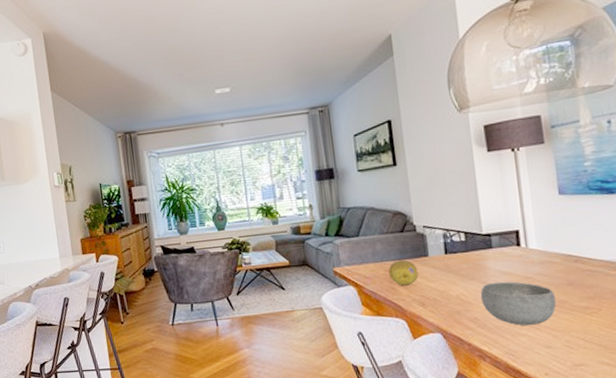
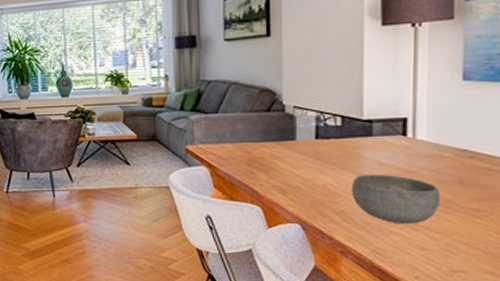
fruit: present [388,260,419,286] -> none [248,142,282,171]

